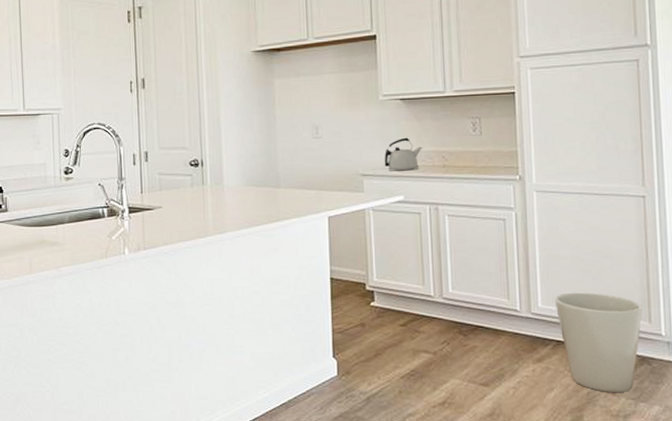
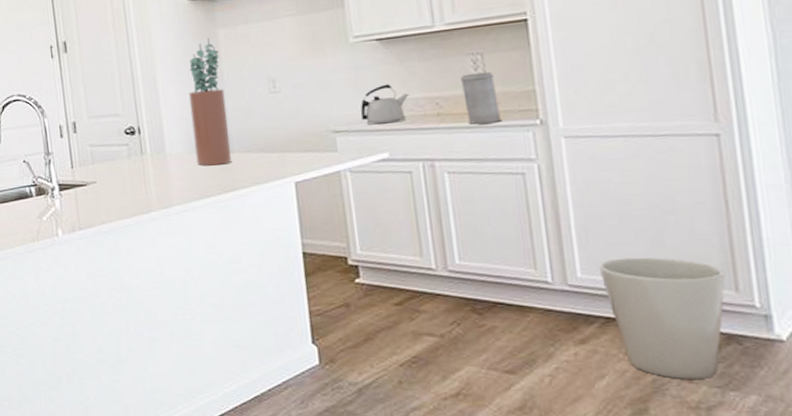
vase: none [246,86,278,198] -> present [188,37,232,166]
canister: none [462,133,492,177] -> present [460,71,503,126]

